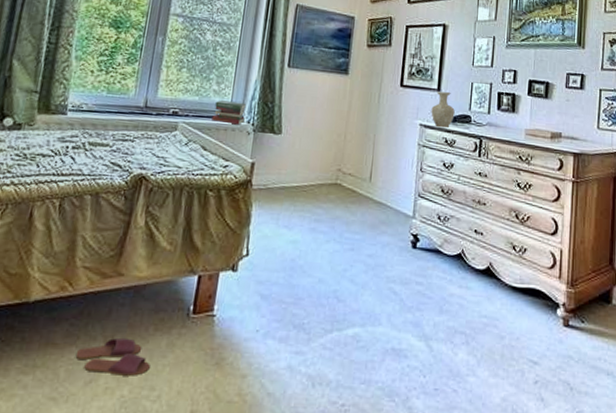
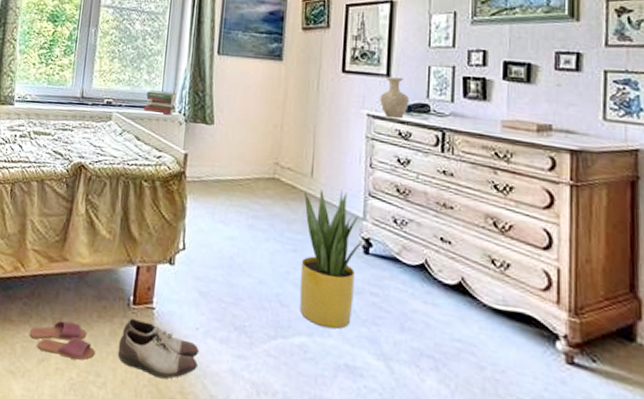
shoe: none [174,327,259,384] -> present [117,318,200,379]
planter: none [354,191,415,318] -> present [299,189,367,329]

